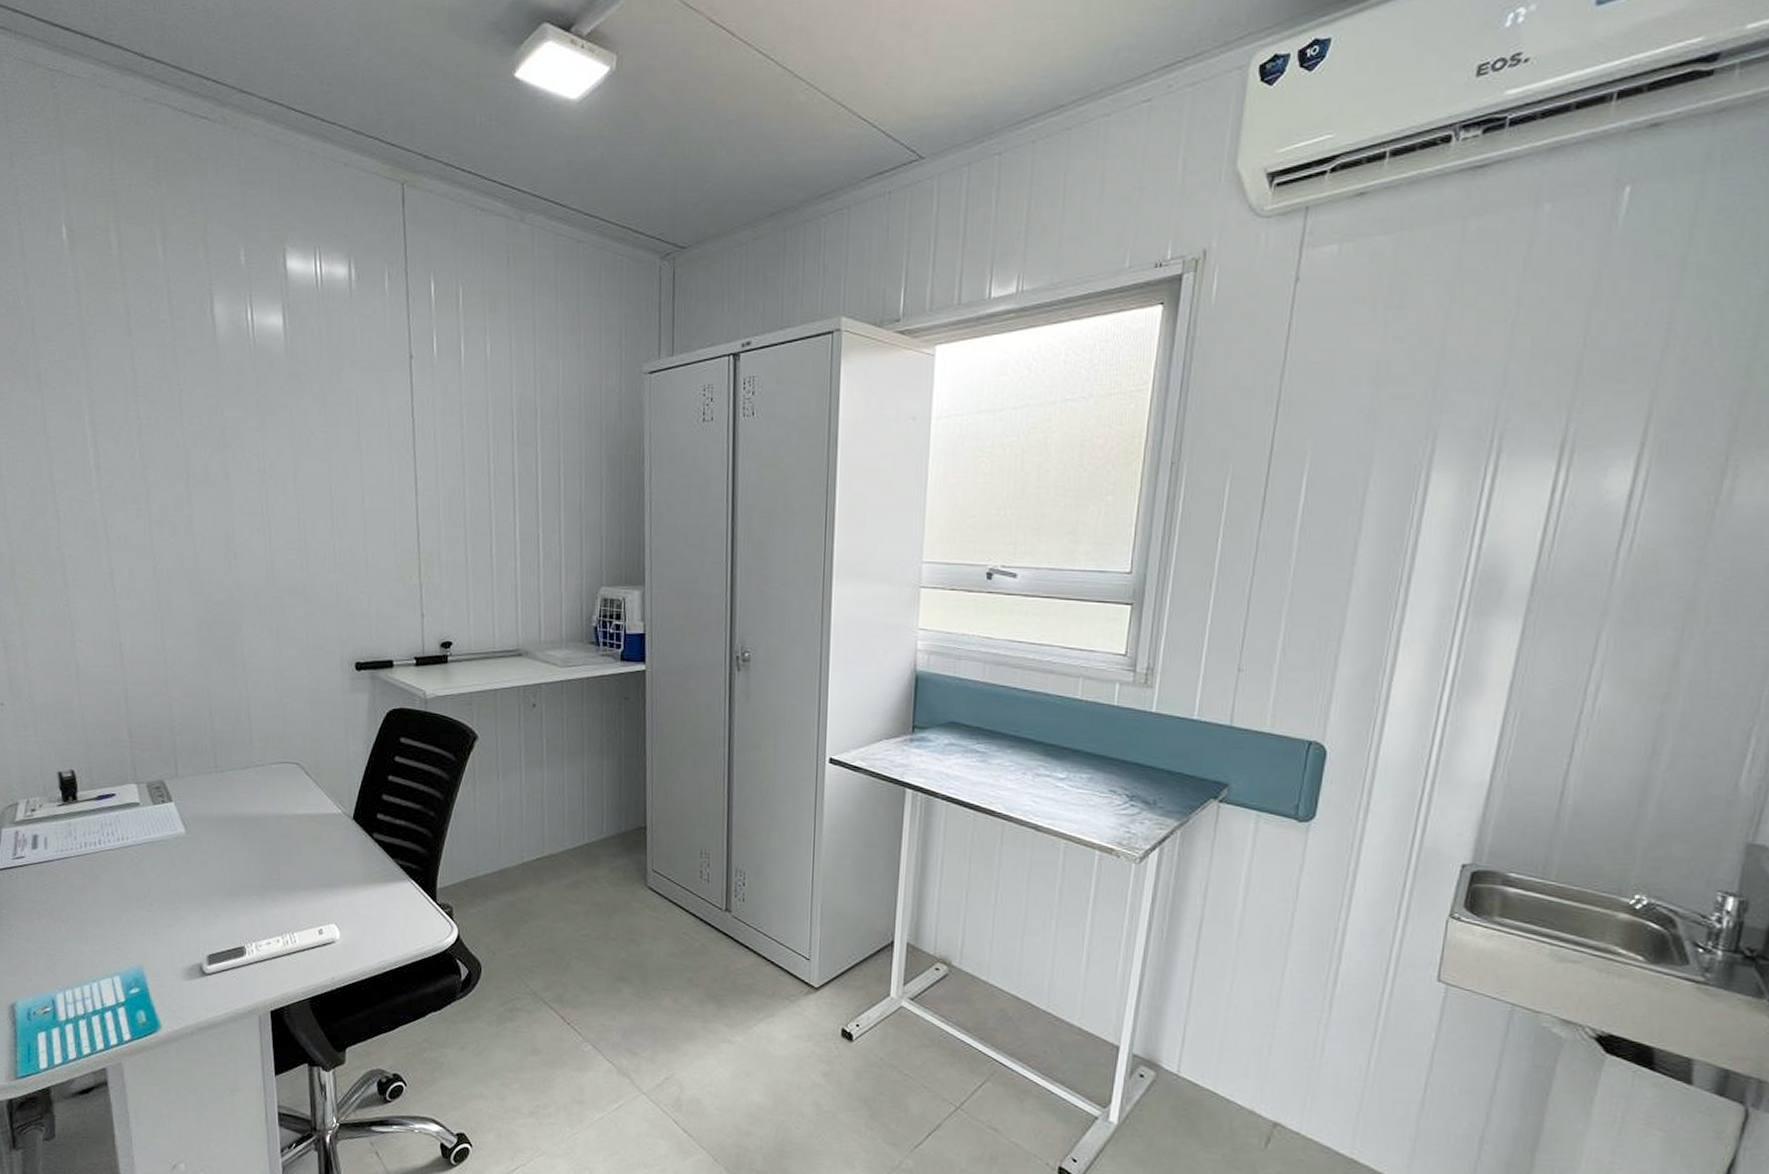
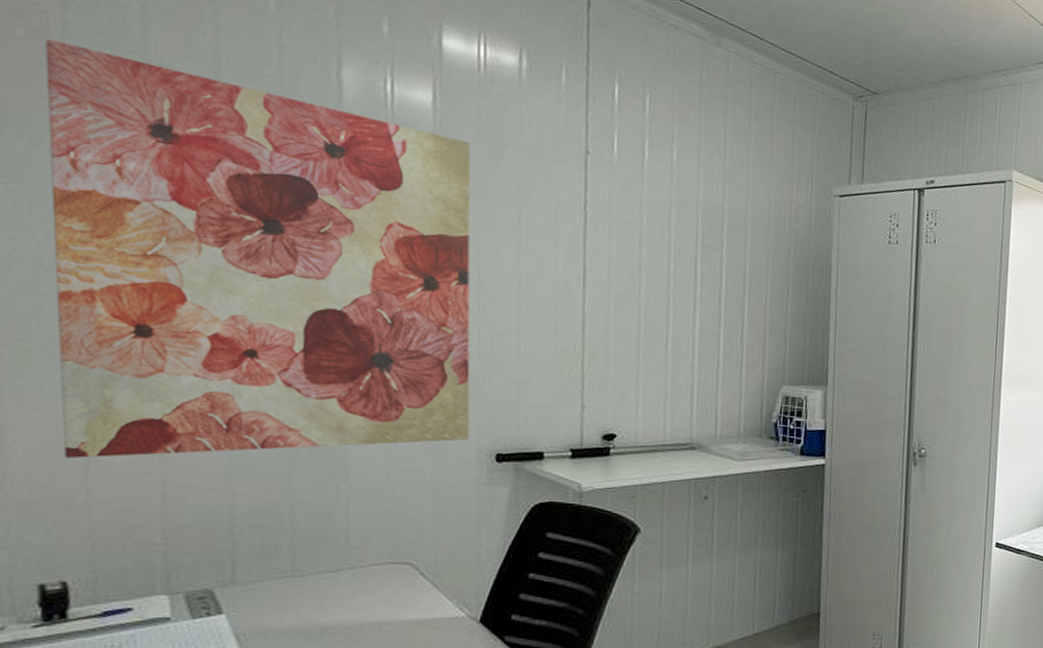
wall art: none [18,313,334,670] -> present [44,38,471,458]

